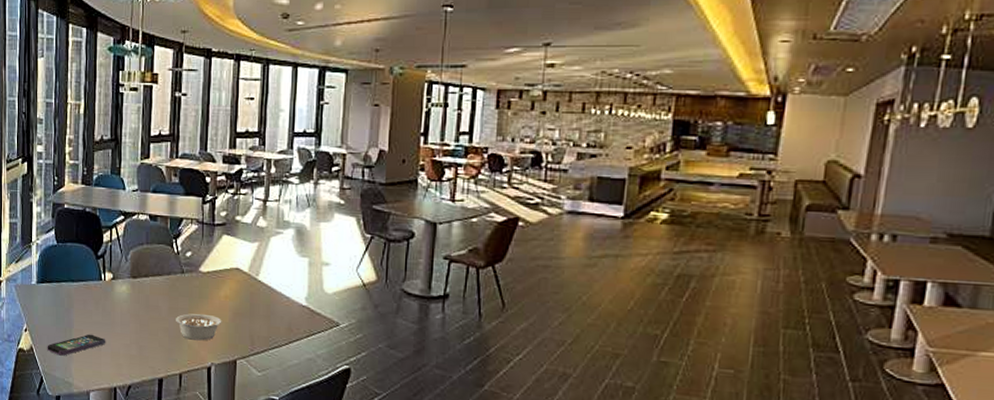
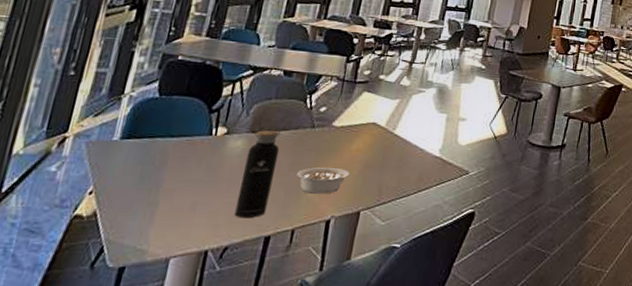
smartphone: present [47,334,106,356] -> none [118,193,205,220]
water bottle: none [131,269,158,360] -> present [234,124,281,219]

